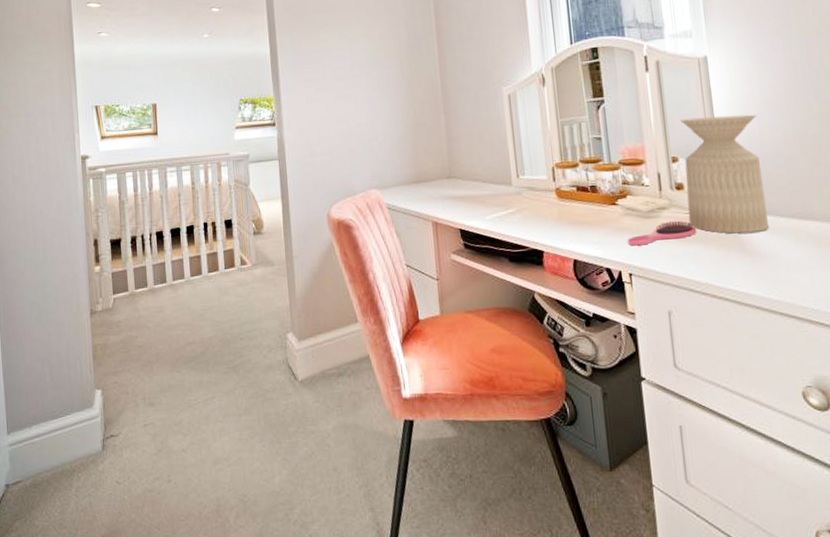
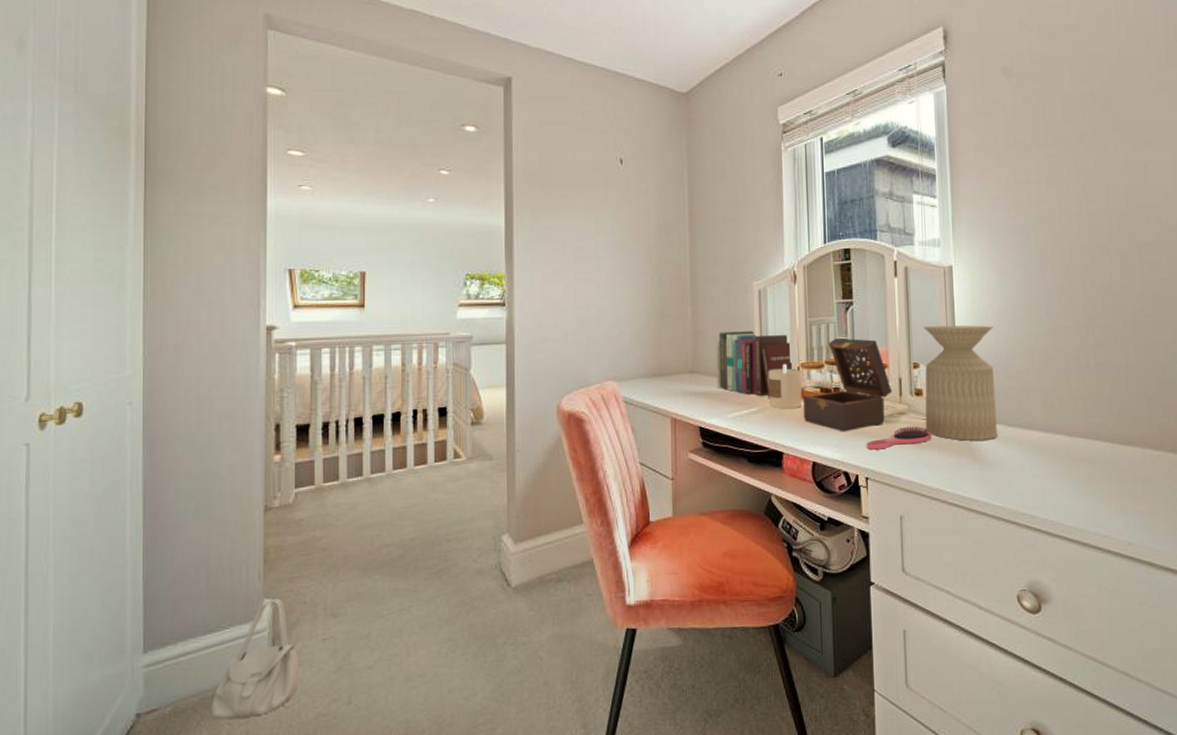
handbag: none [61,389,127,491] -> present [211,598,299,719]
books: none [470,135,559,200] -> present [716,331,803,399]
candle: none [523,165,559,209] -> present [768,364,803,410]
jewelry box: none [560,136,652,230] -> present [803,337,893,432]

